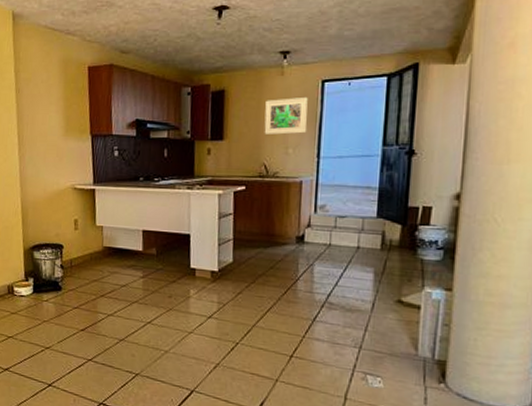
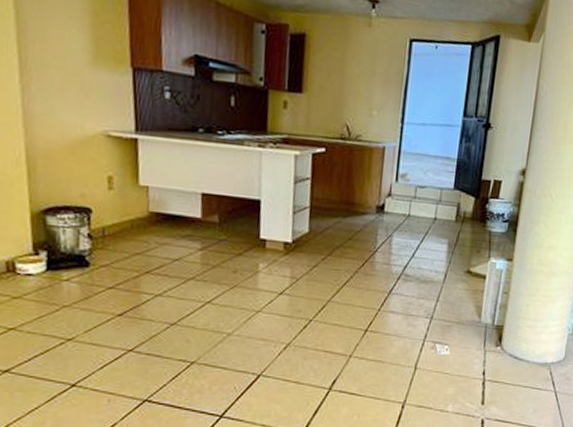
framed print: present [264,96,308,135] -> none [347,52,395,96]

